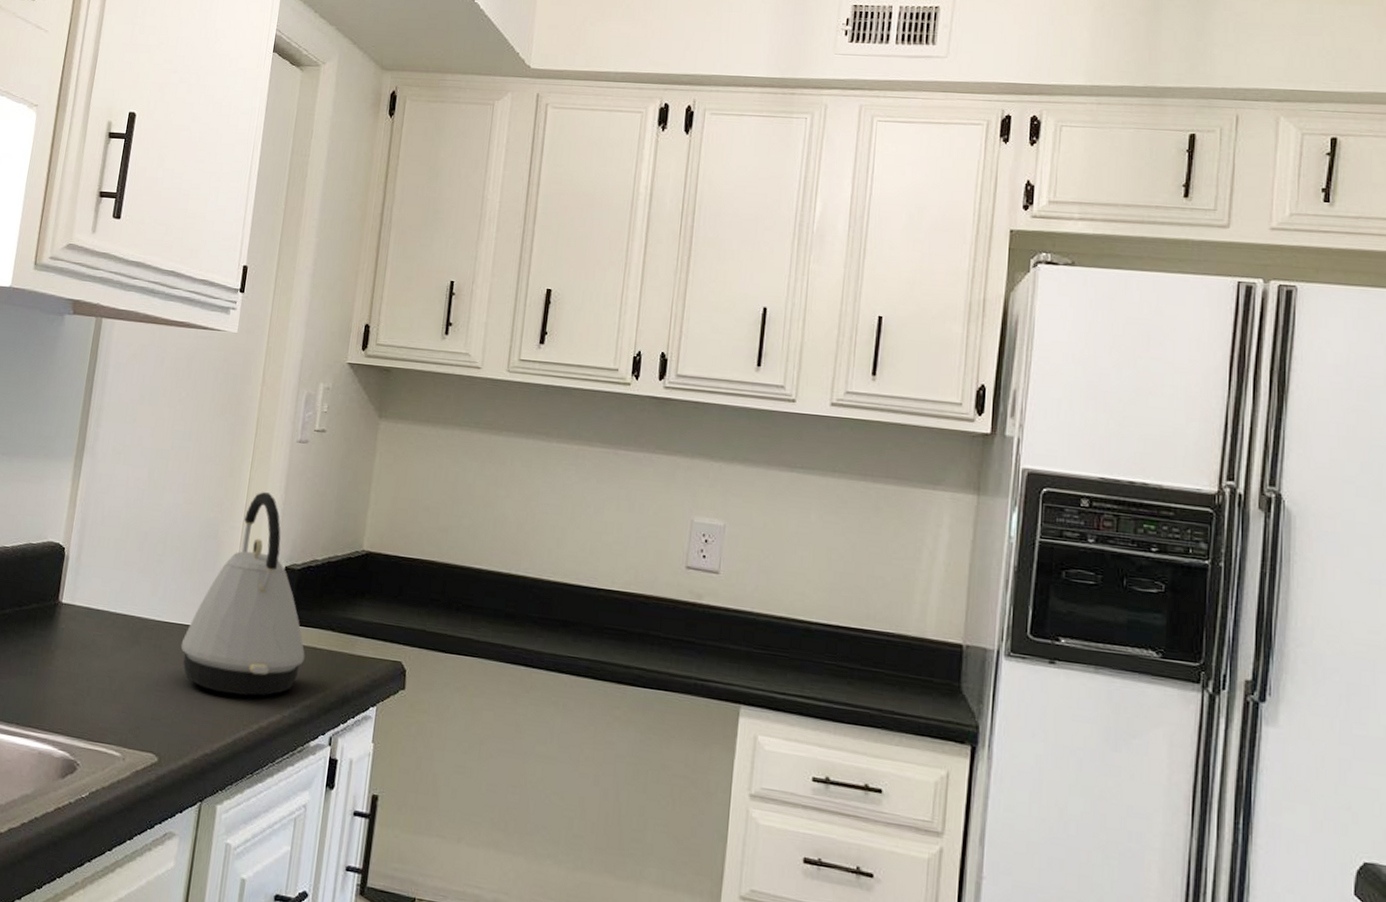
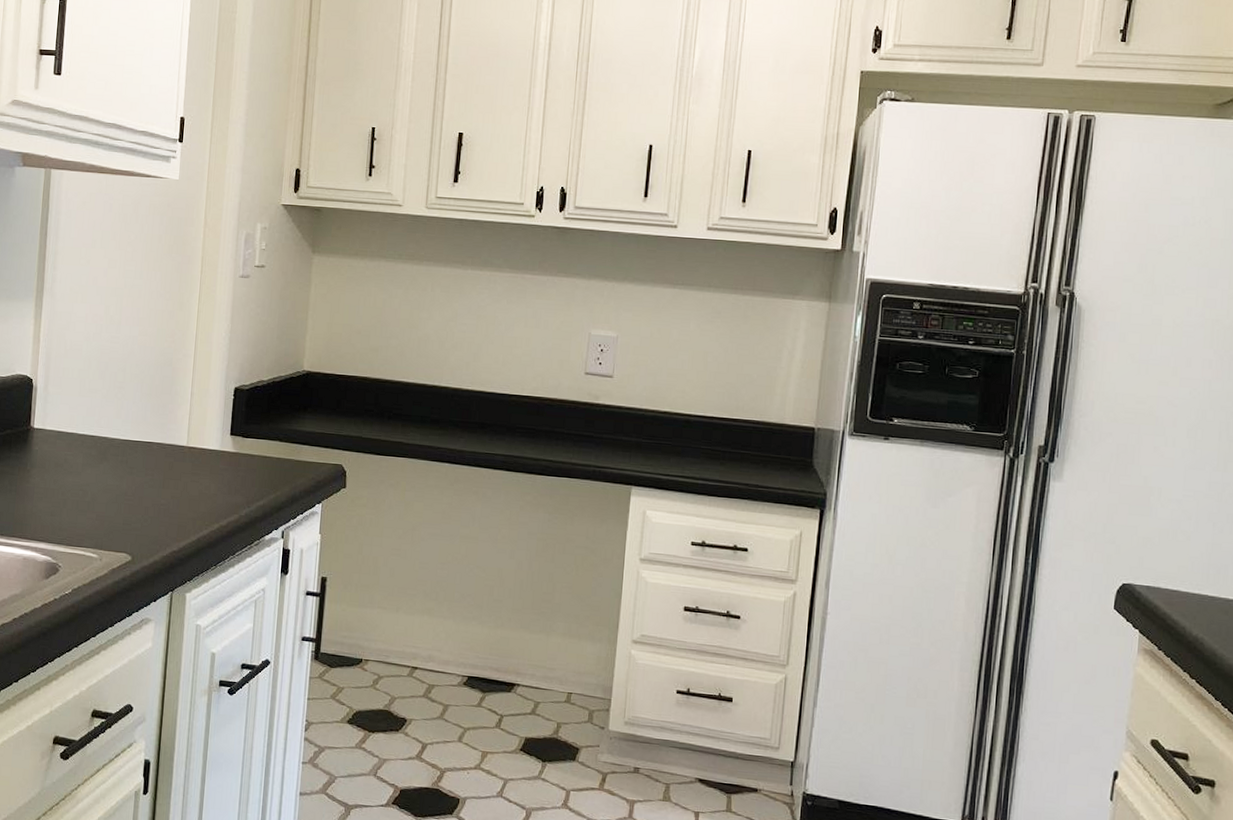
kettle: present [180,492,305,696] -> none [145,323,257,500]

